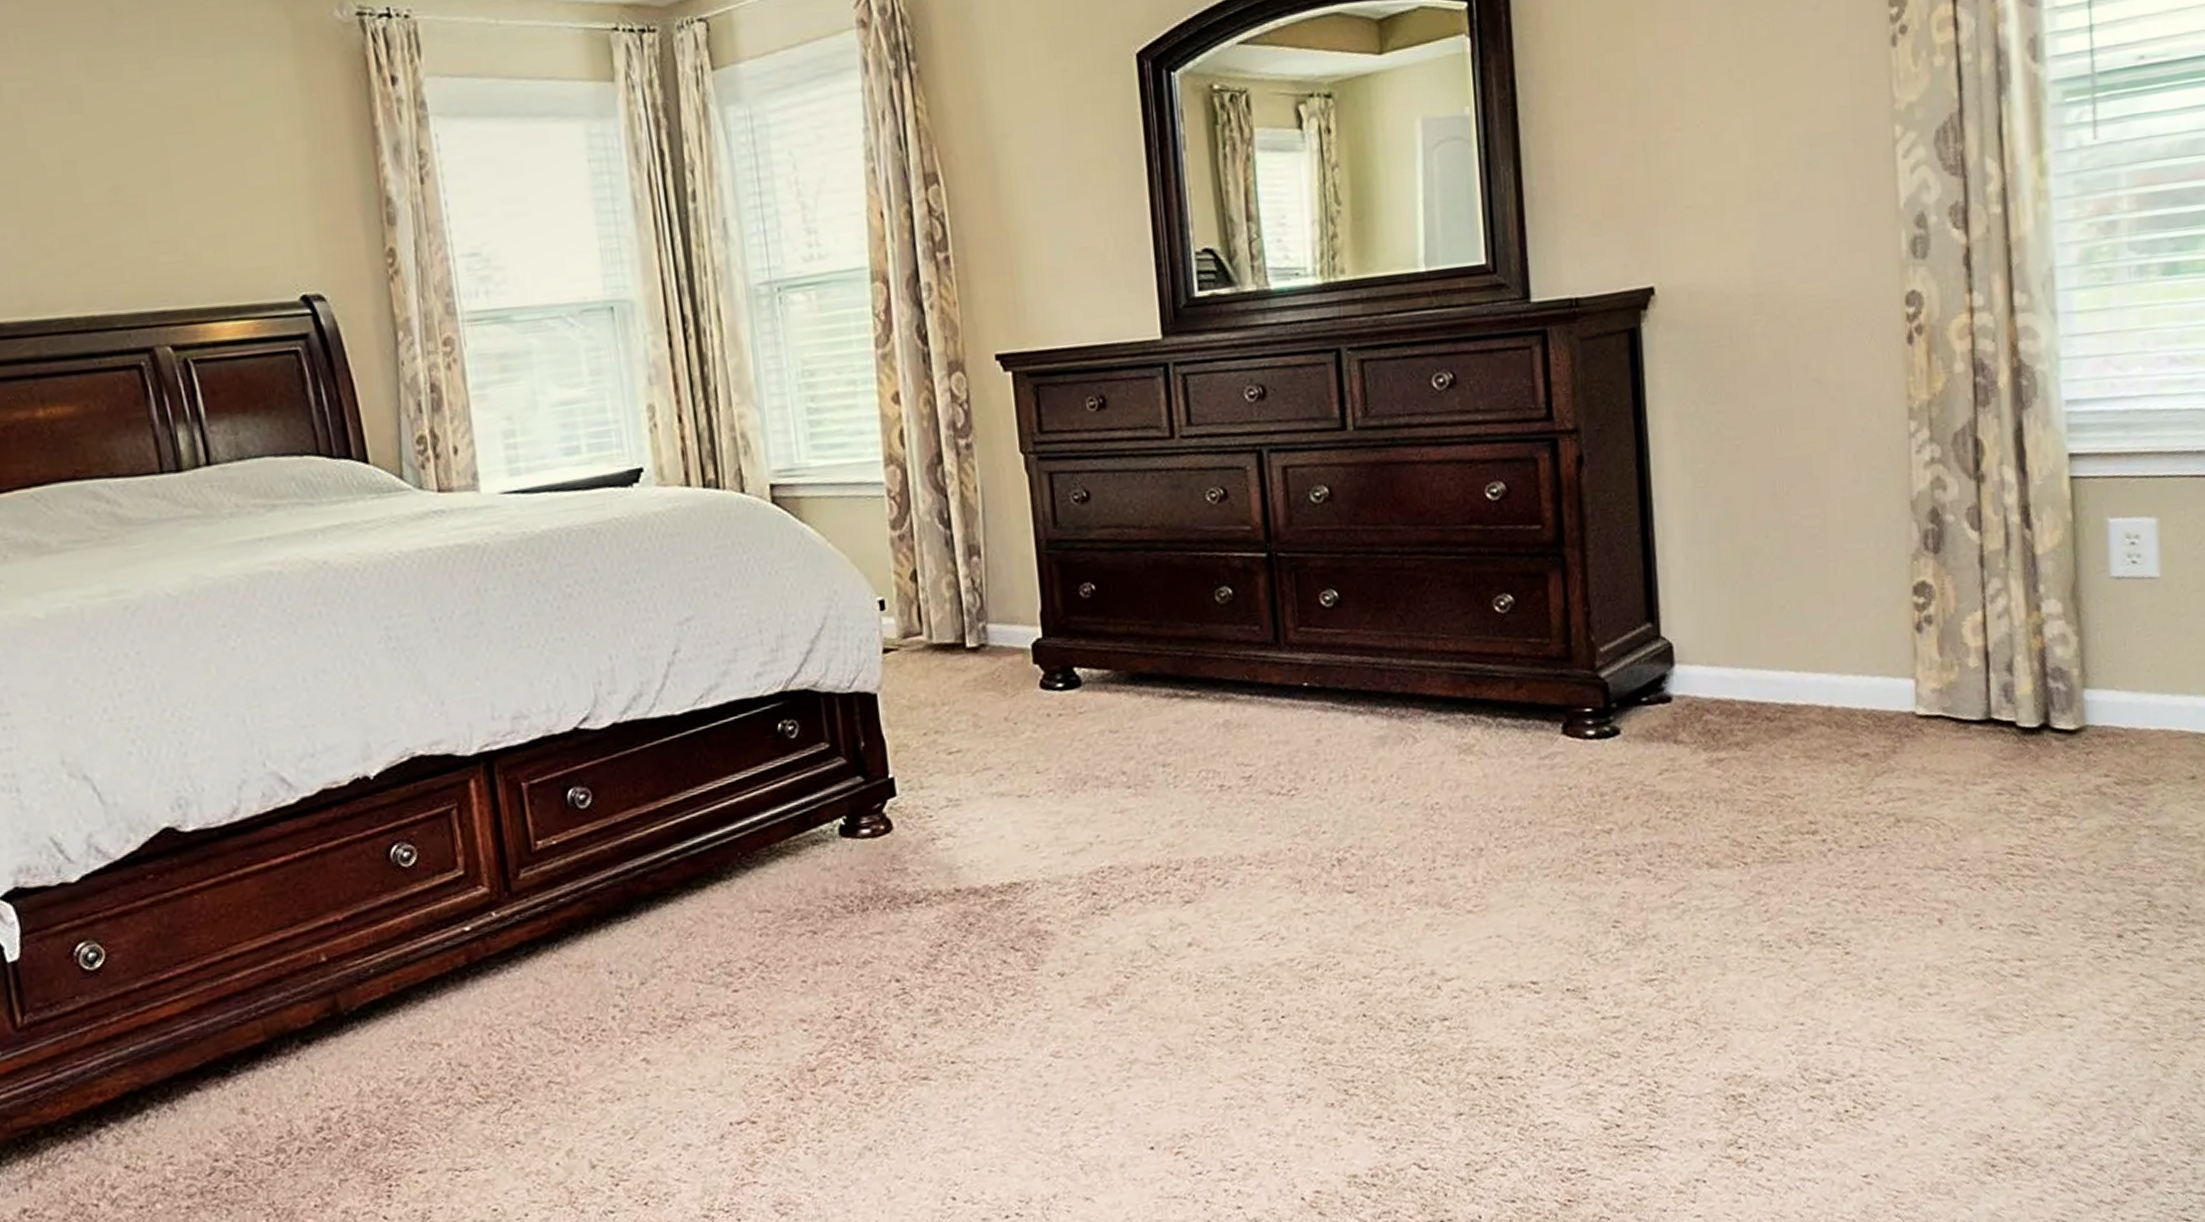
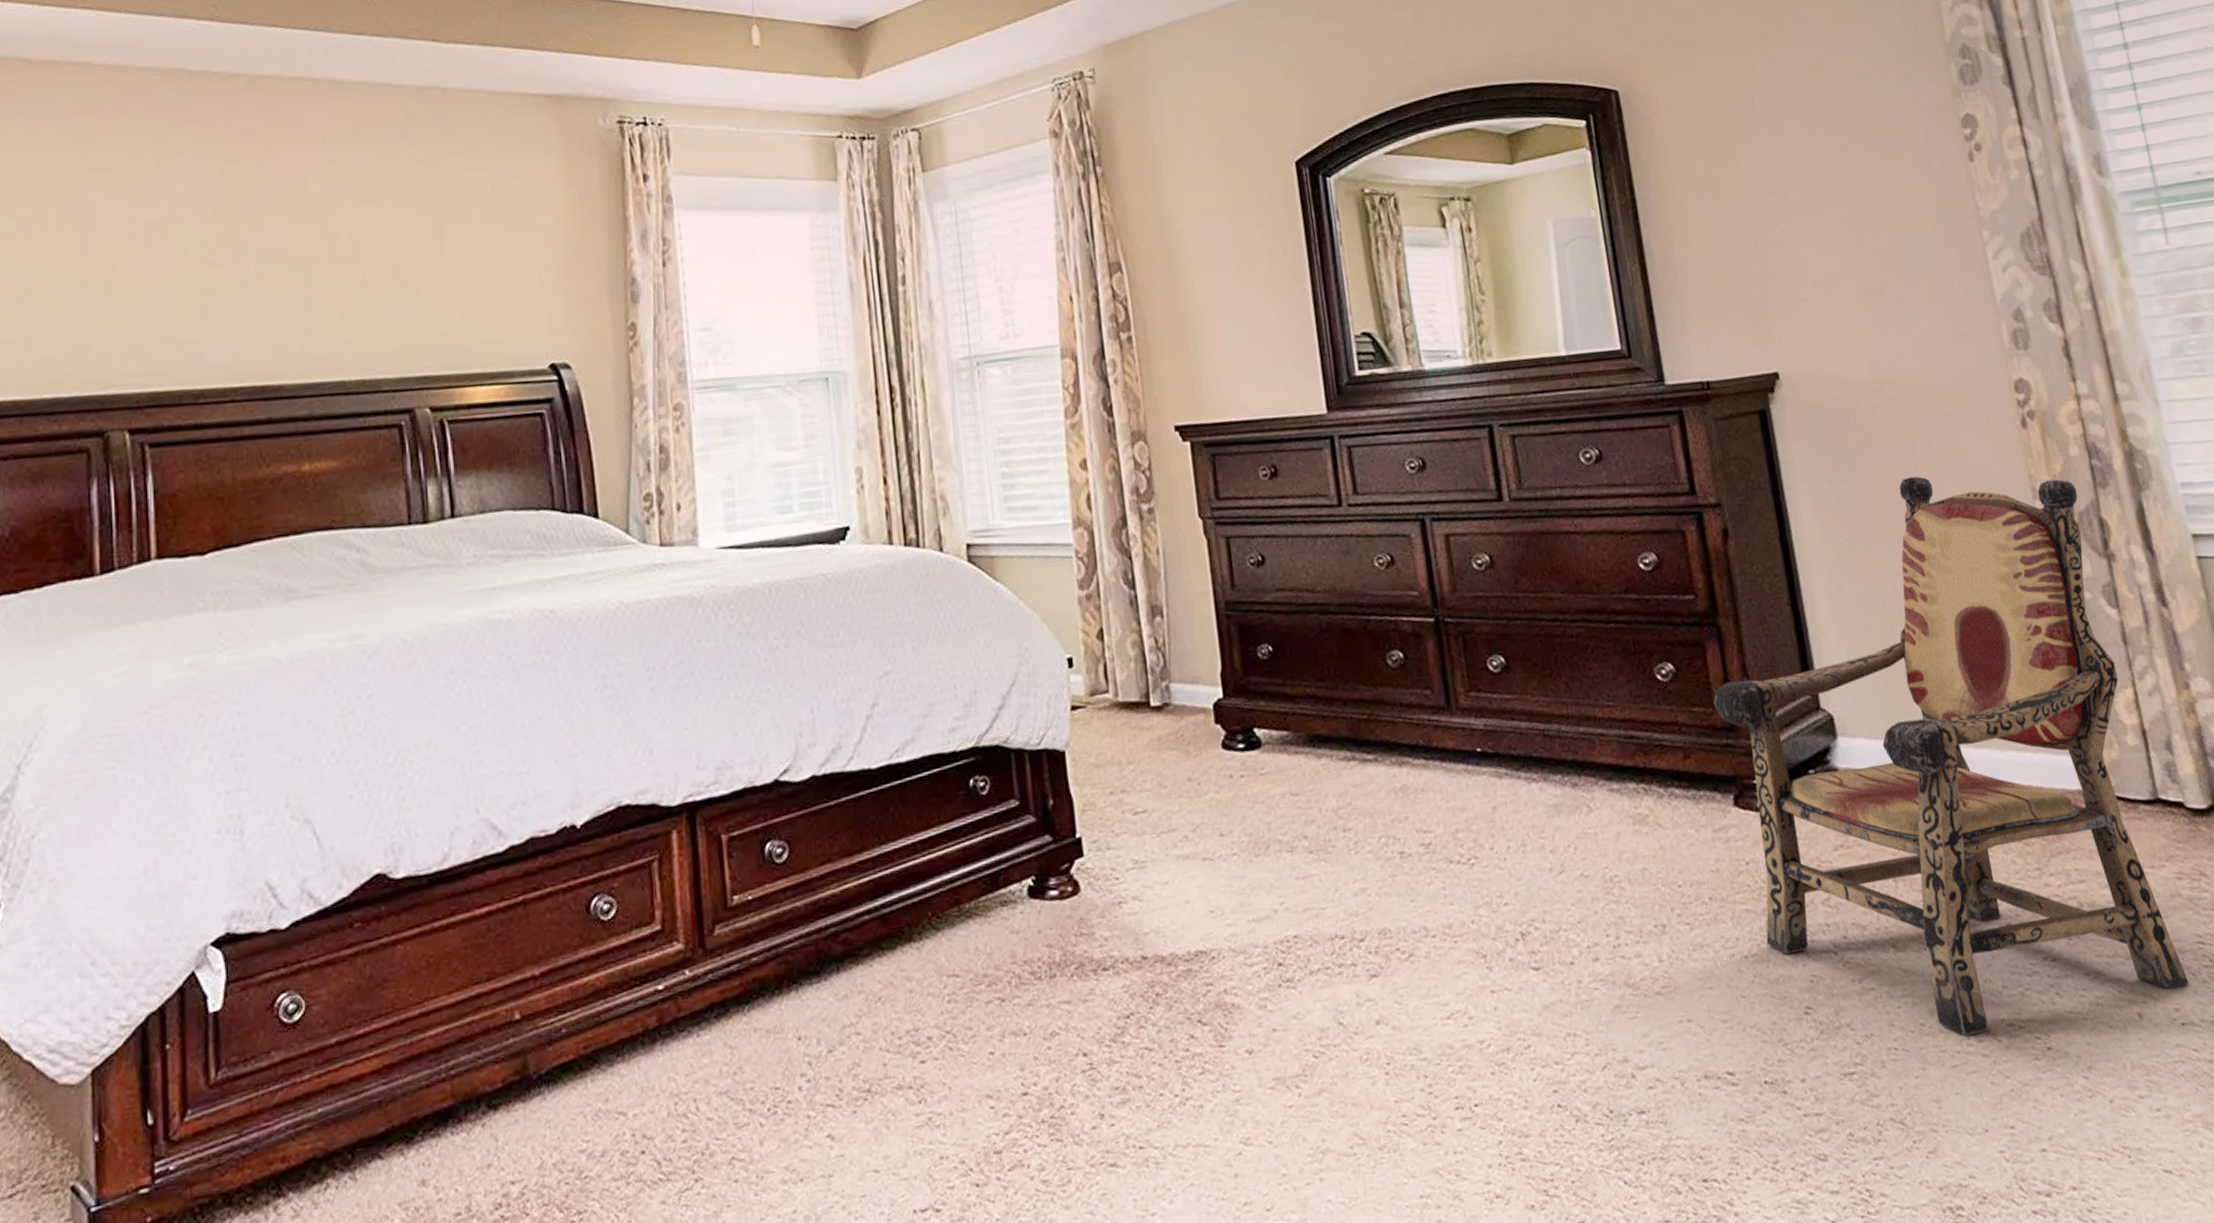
armchair: none [1551,397,1993,943] -> present [1713,476,2189,1036]

